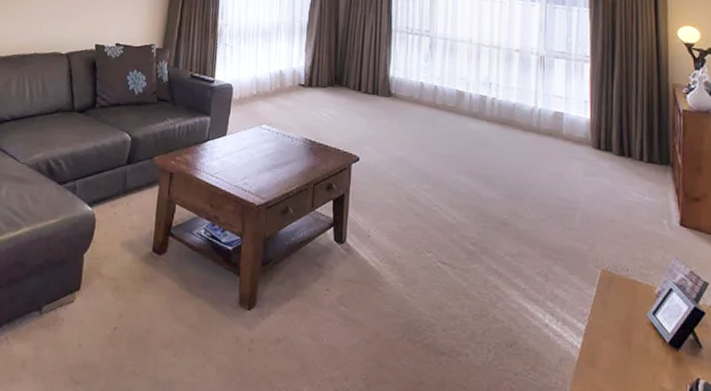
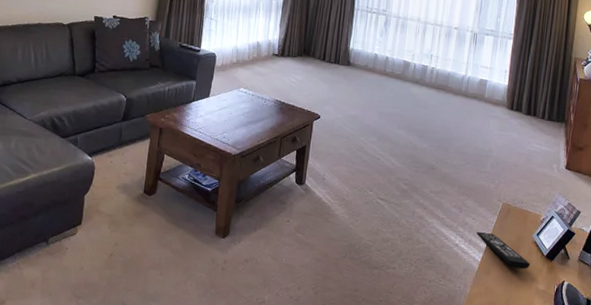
remote control: none [571,307,649,361] -> present [476,231,531,270]

